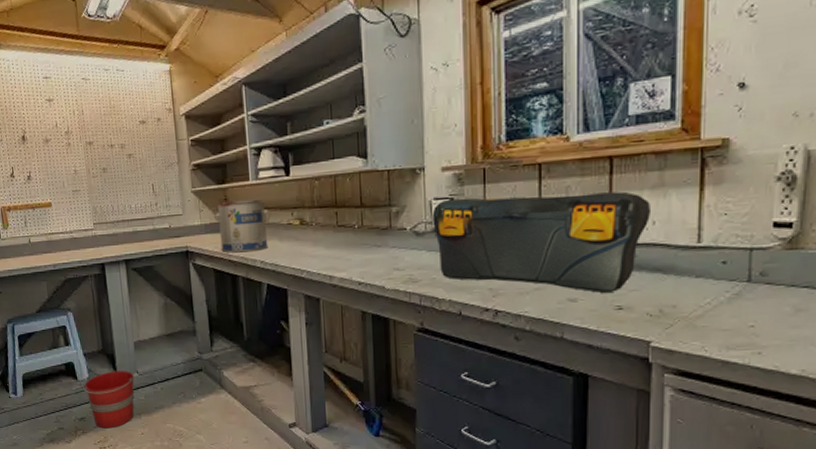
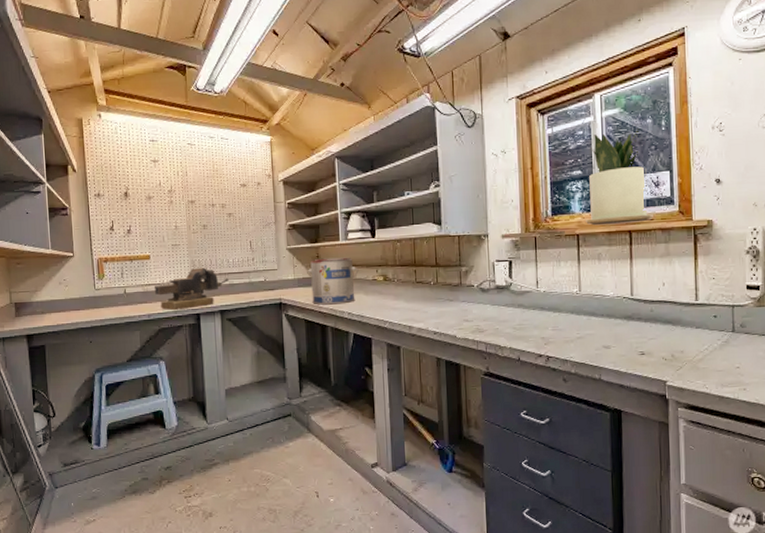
bench vise: none [57,214,132,261] -> present [154,268,229,311]
bucket: present [83,371,135,429] -> none [171,418,225,477]
toolbox: present [432,191,652,293] -> none [495,259,662,341]
planter: none [550,22,646,152] -> present [585,128,654,226]

